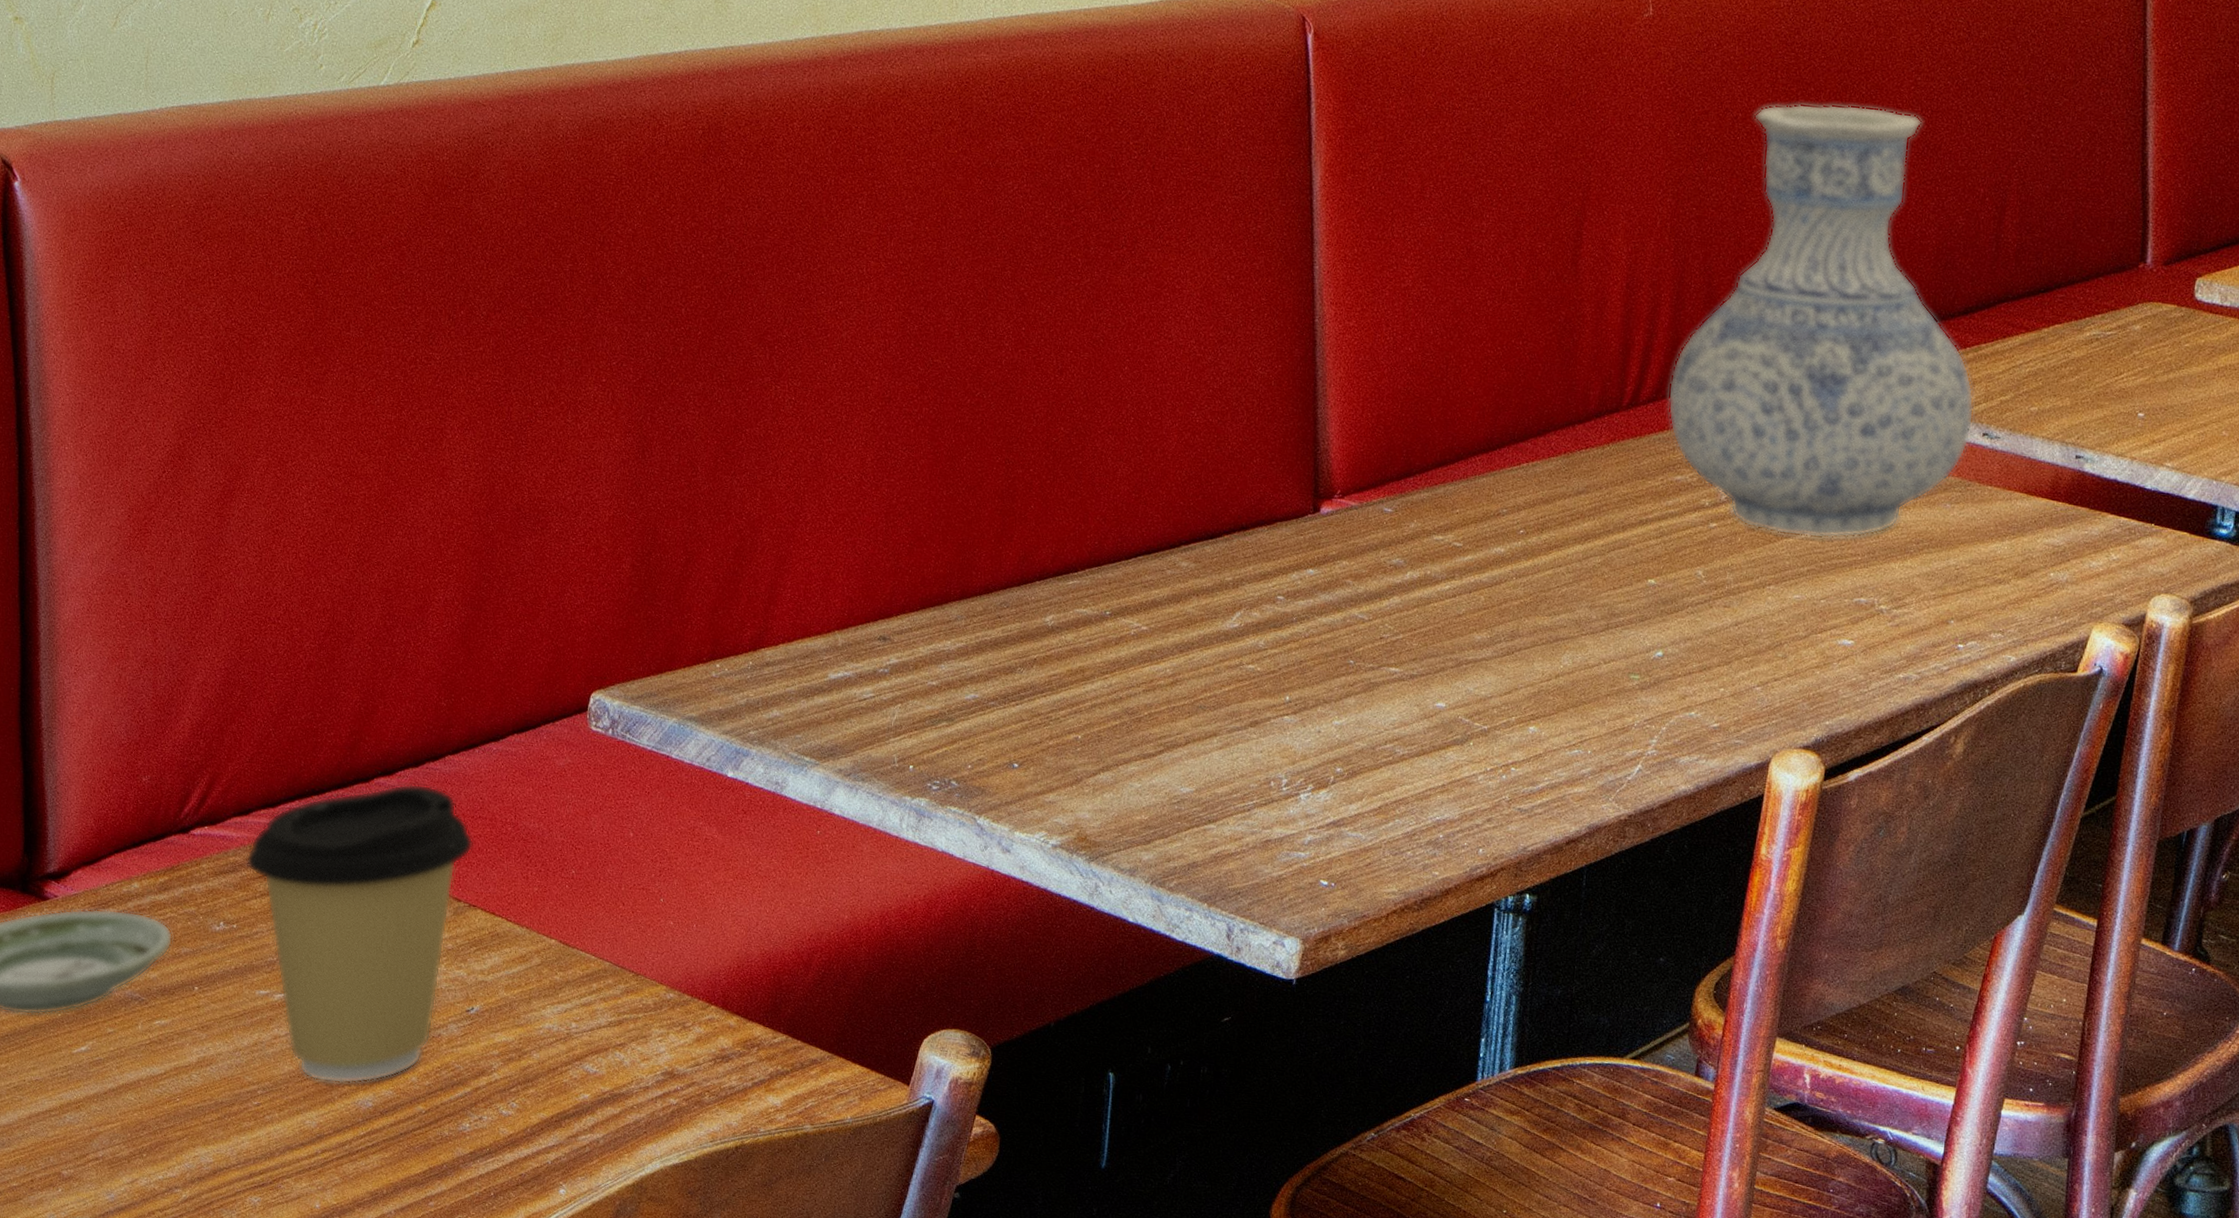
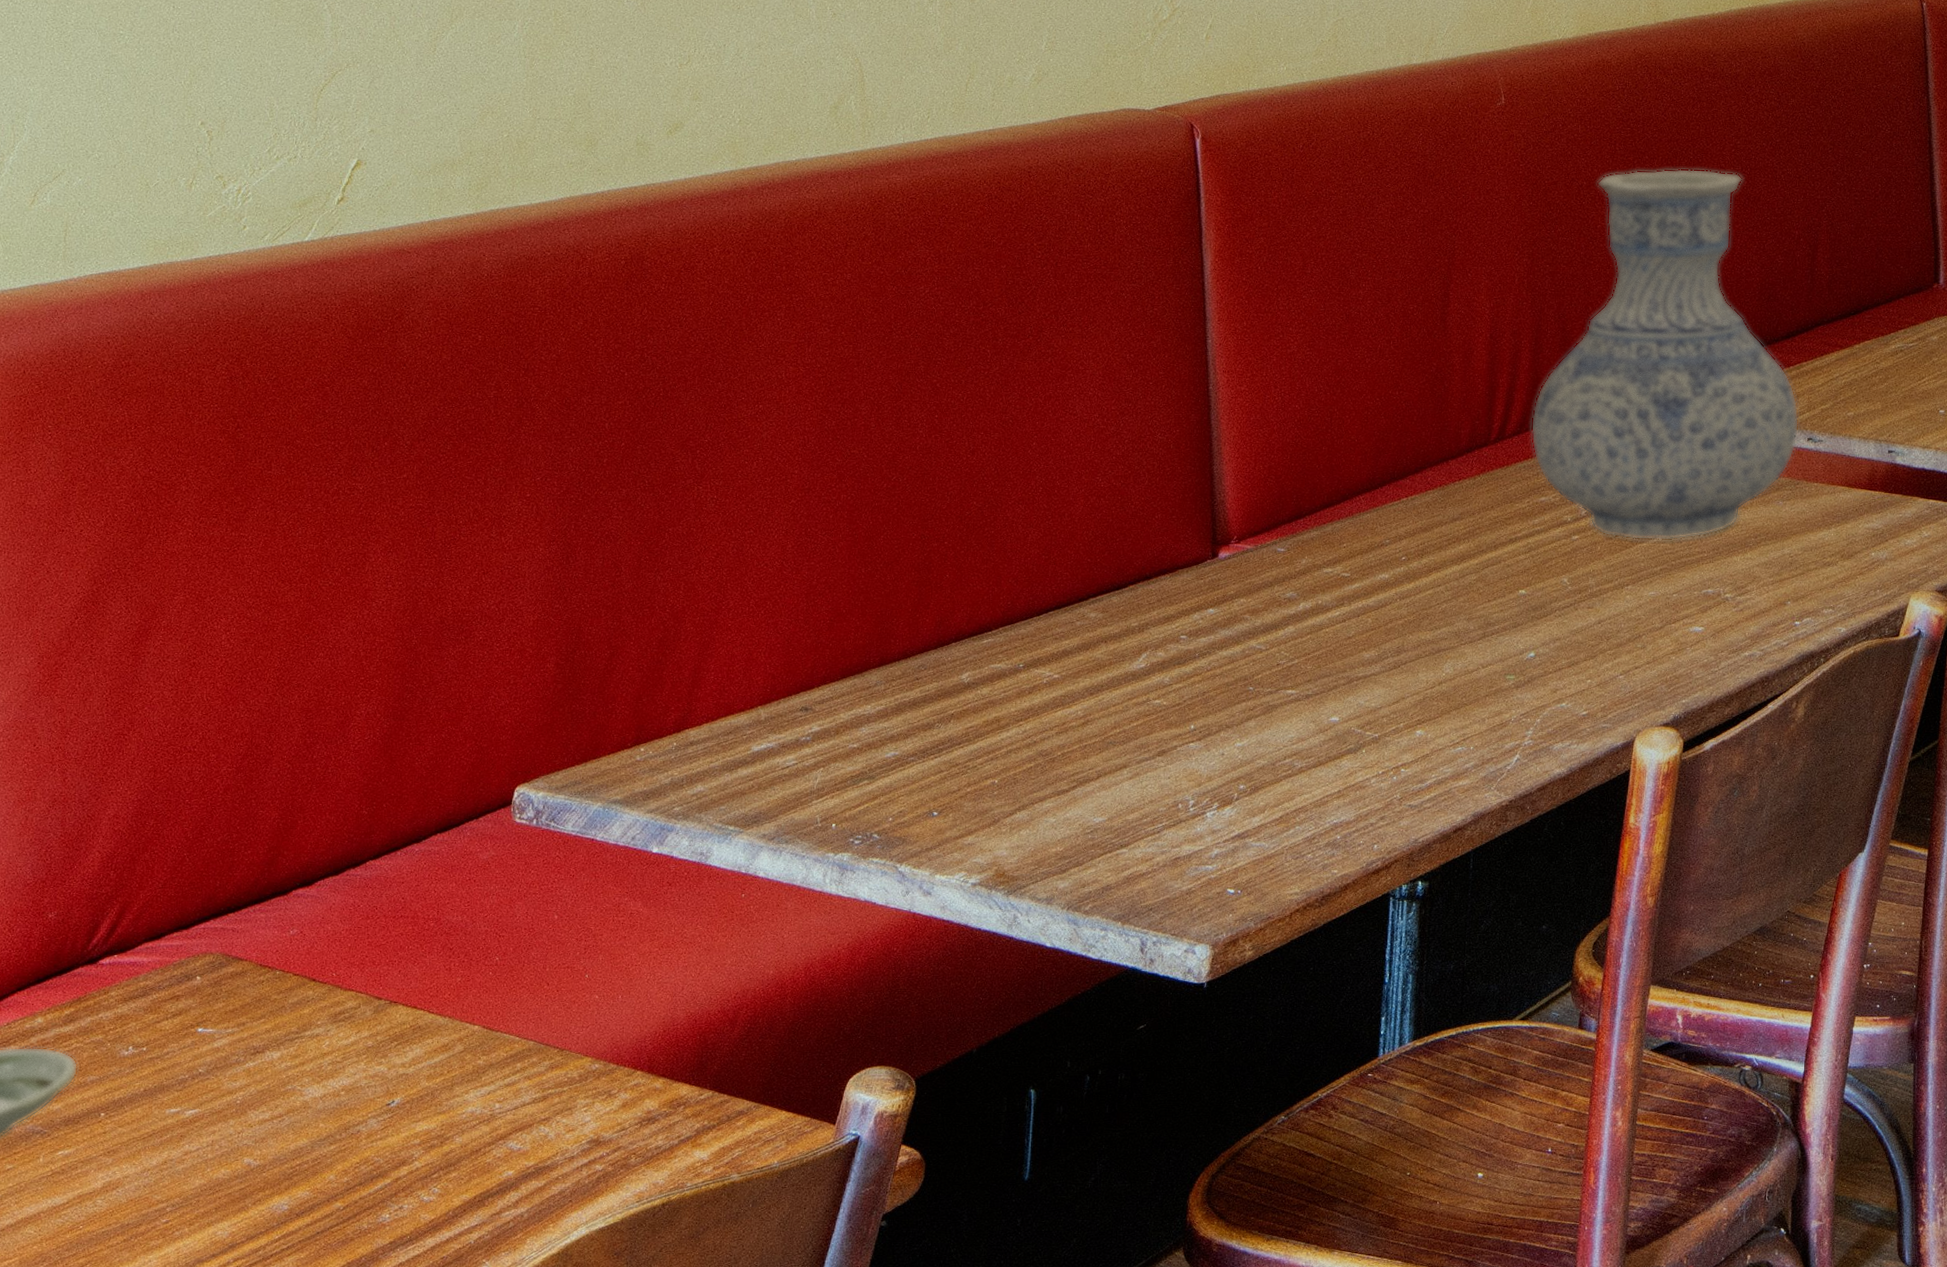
coffee cup: present [246,783,473,1084] -> none [157,891,395,1191]

